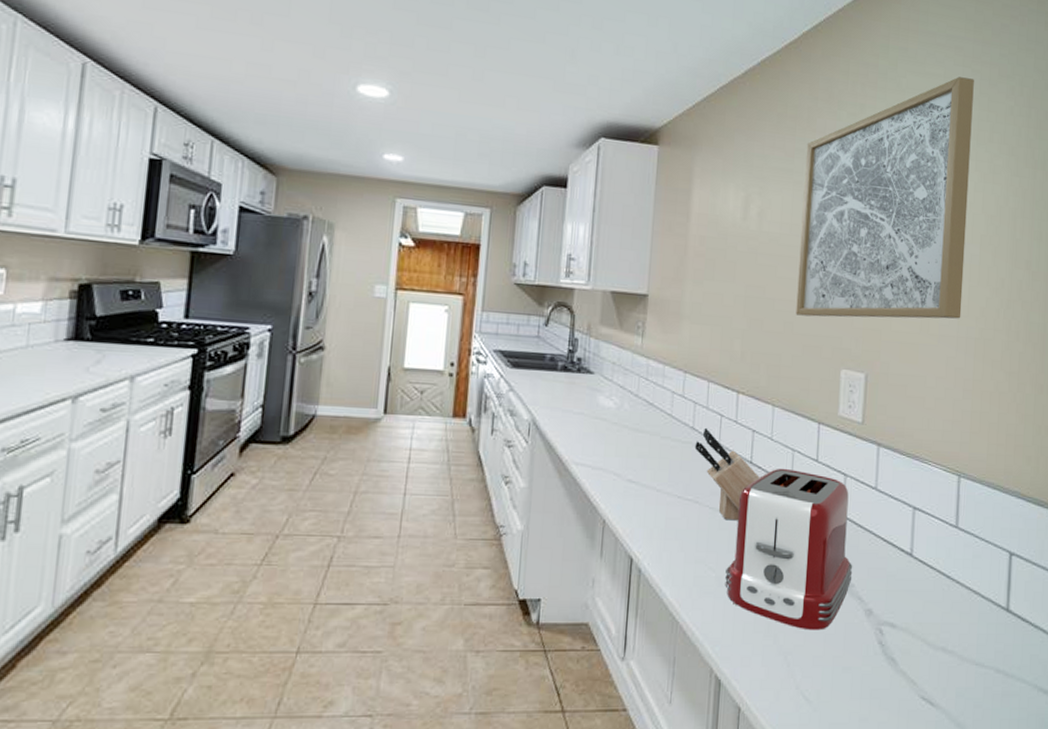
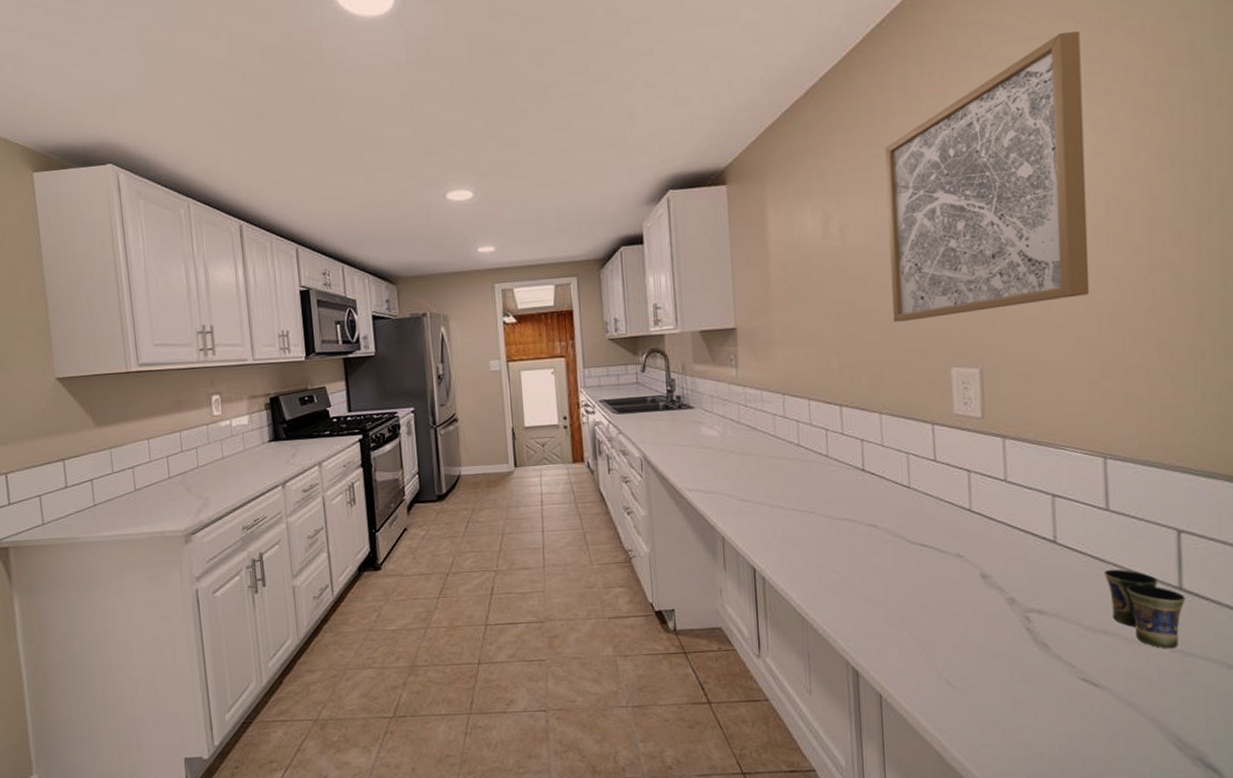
knife block: present [694,427,759,521] -> none [802,443,874,526]
toaster: present [725,469,853,631] -> none [850,472,989,622]
cup: none [948,586,1011,669] -> present [1104,569,1186,649]

